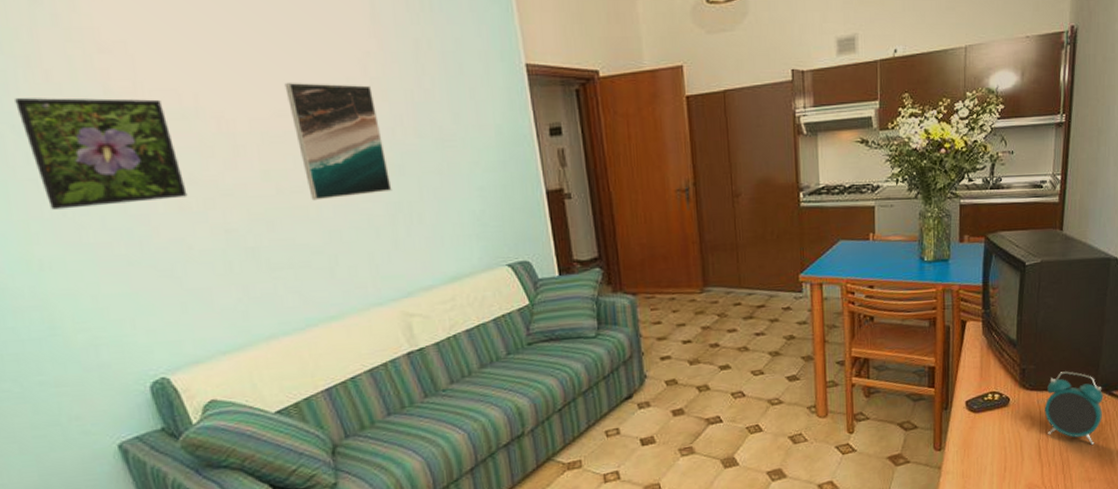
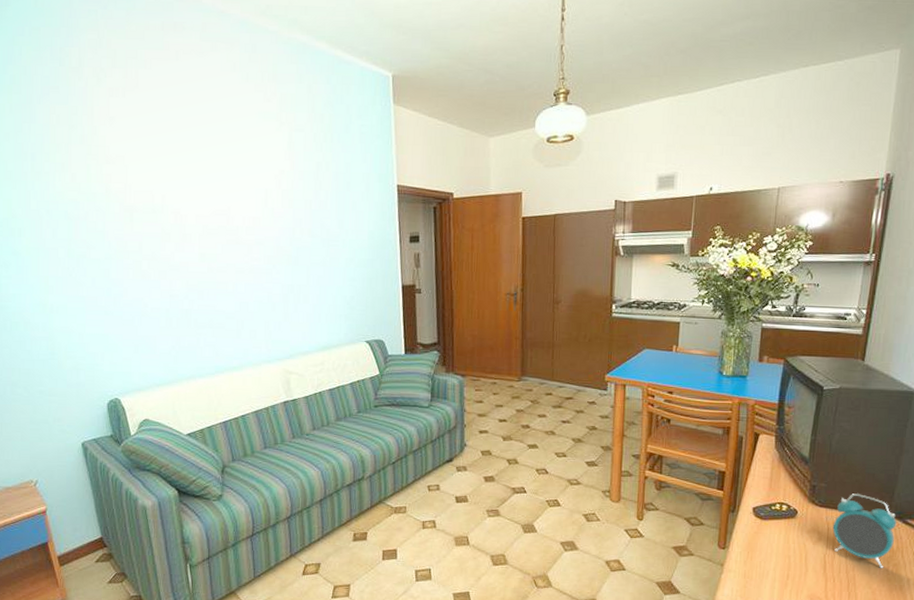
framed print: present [15,98,188,210] -> none [52,192,149,271]
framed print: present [284,83,392,201] -> none [223,191,288,279]

